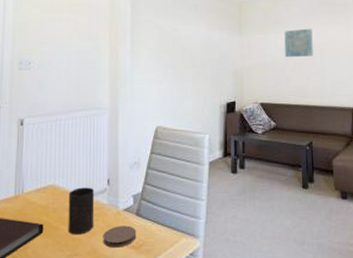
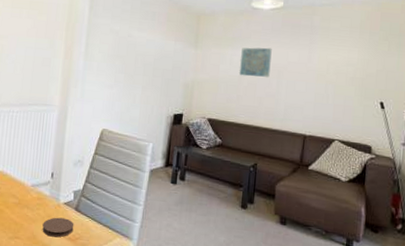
cup: present [68,187,95,235] -> none [11,177,39,220]

